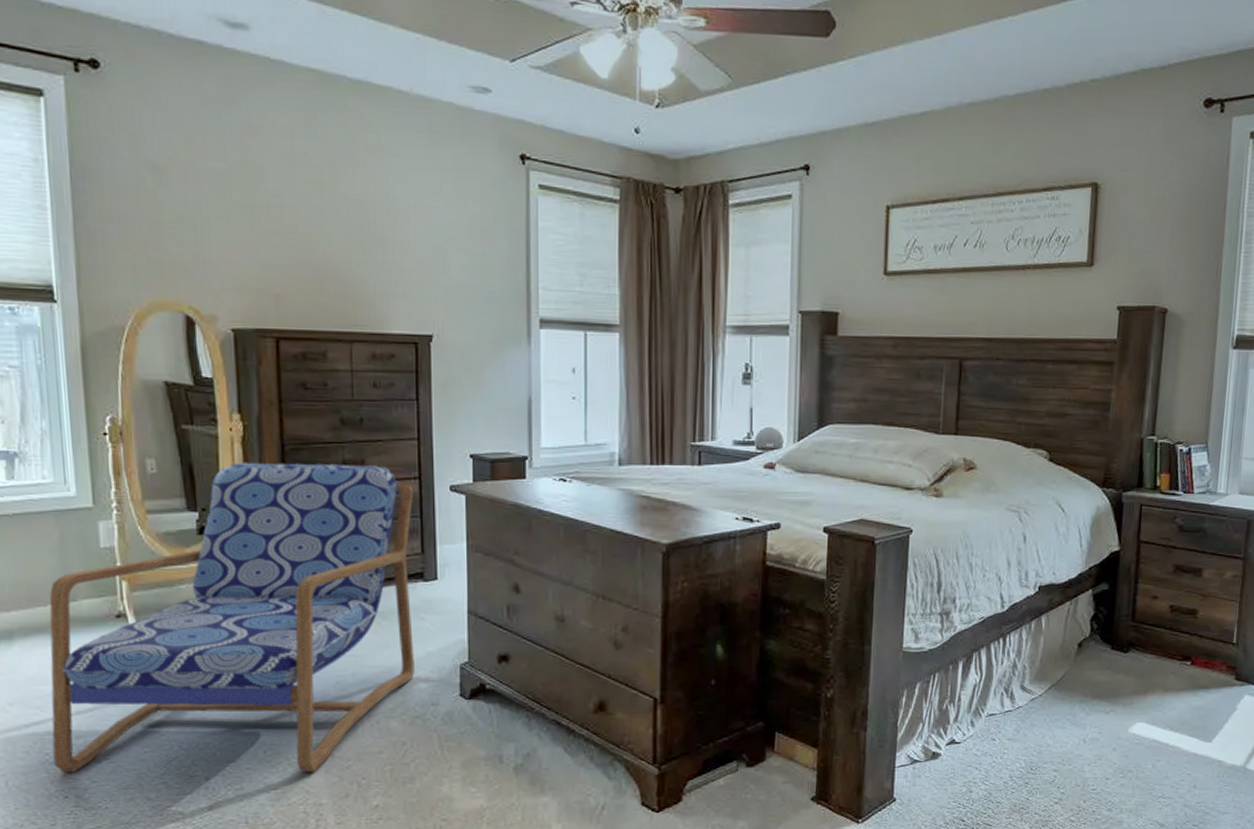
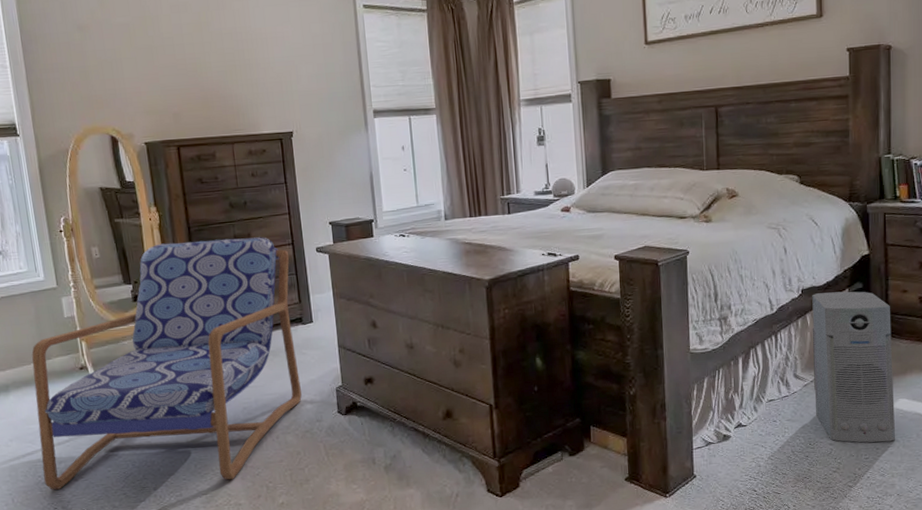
air purifier: none [1041,592,1137,772] -> present [812,291,896,443]

